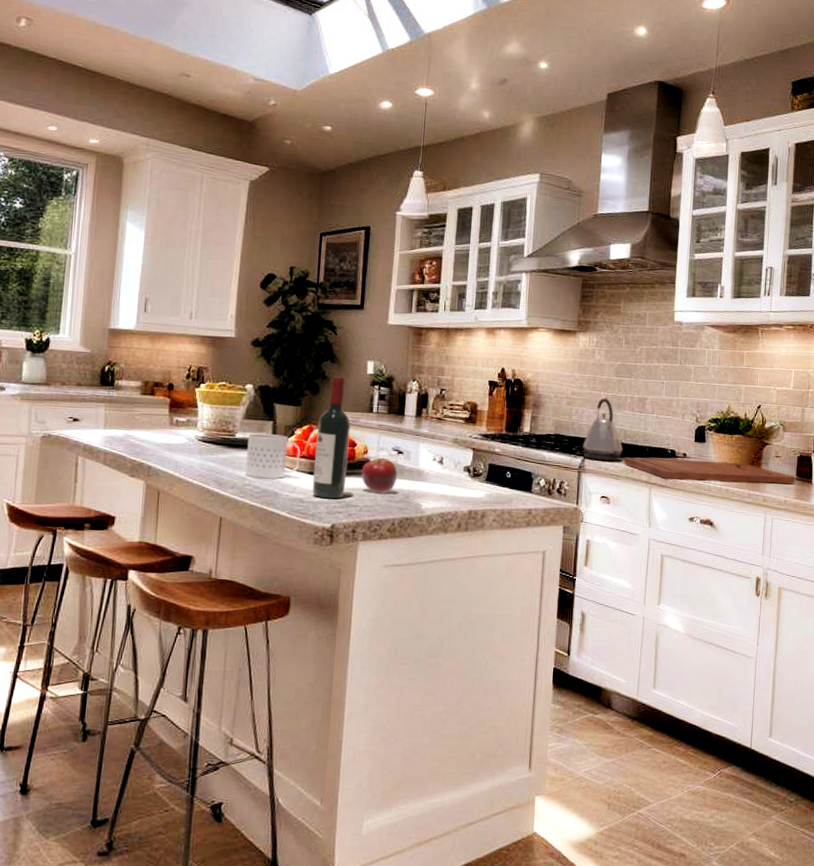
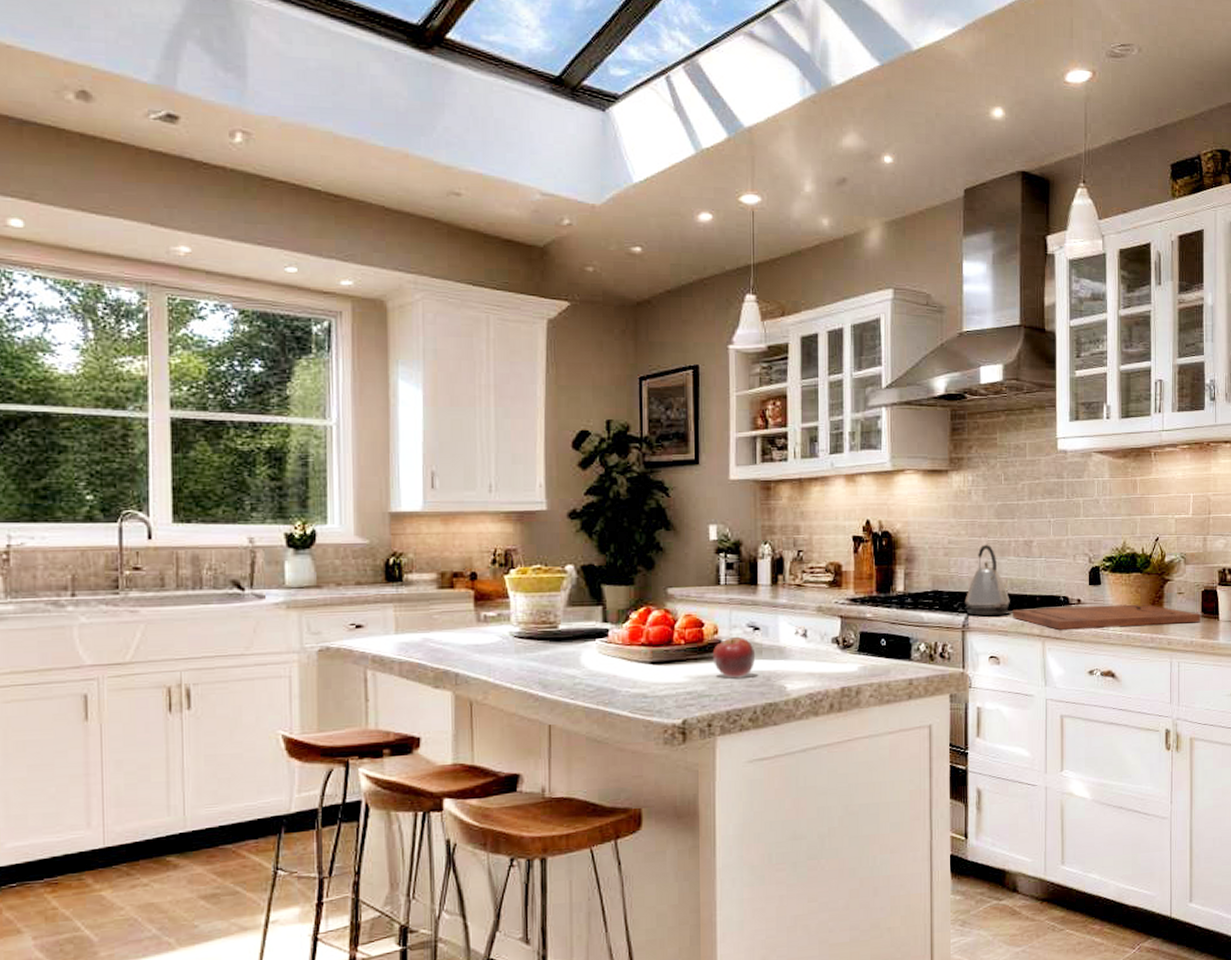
mug: present [245,433,301,479] -> none [574,621,639,675]
wine bottle: present [312,376,351,499] -> none [655,546,696,691]

